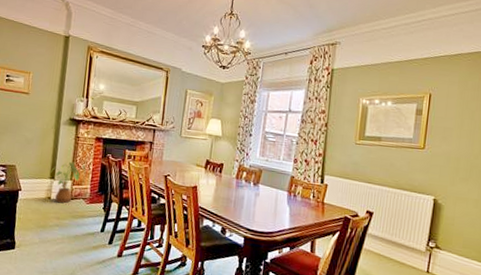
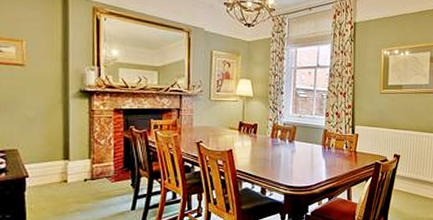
house plant: present [51,161,86,204] -> none [64,138,107,185]

